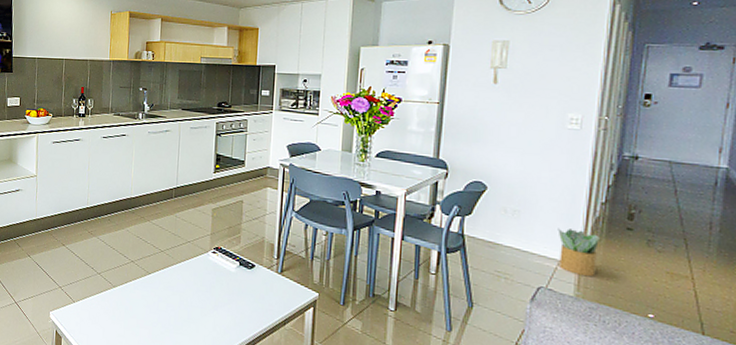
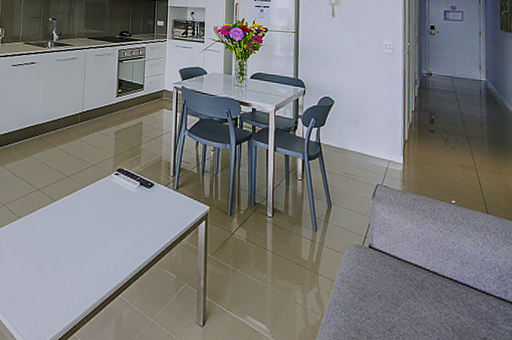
potted plant: present [558,228,599,277] -> none [385,133,414,173]

